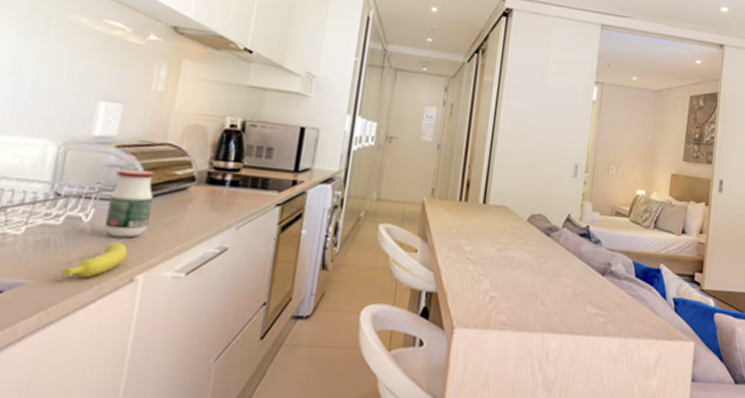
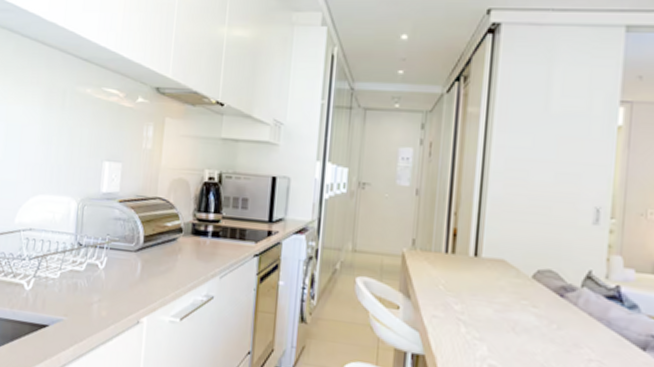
banana: present [62,242,129,278] -> none [88,287,134,318]
jar: present [104,169,156,238] -> none [114,221,150,284]

